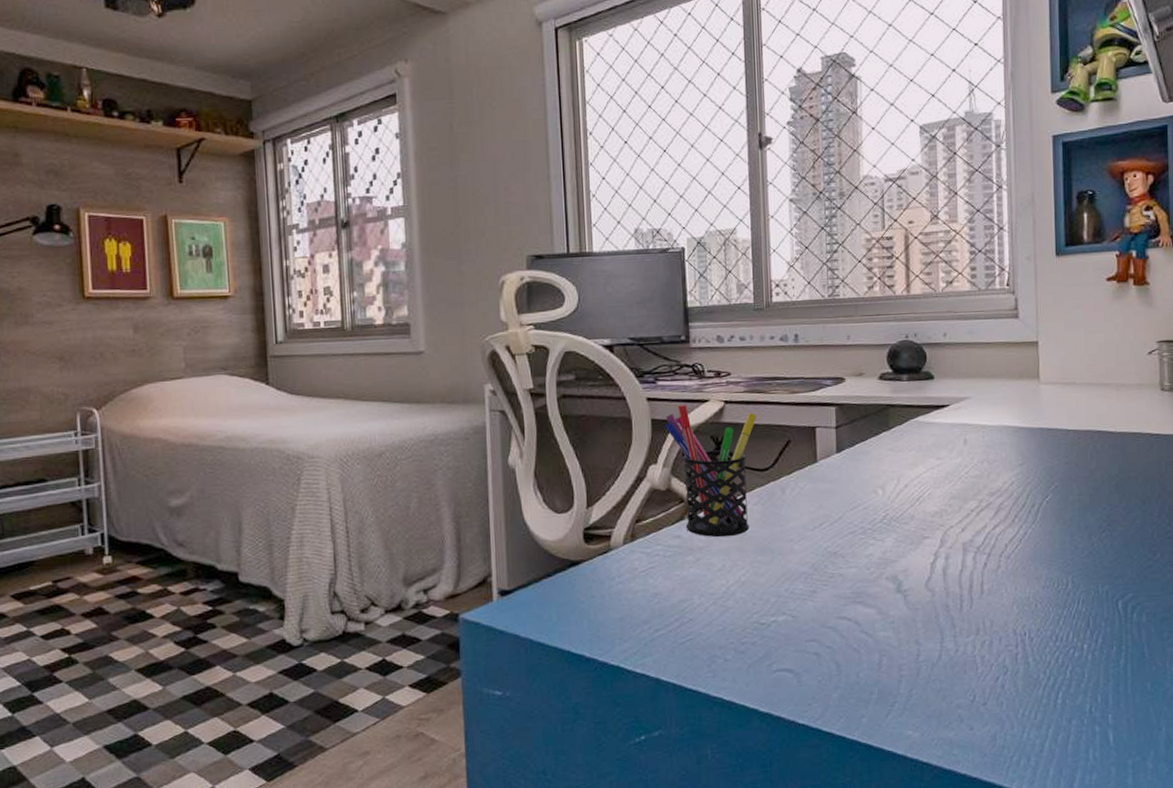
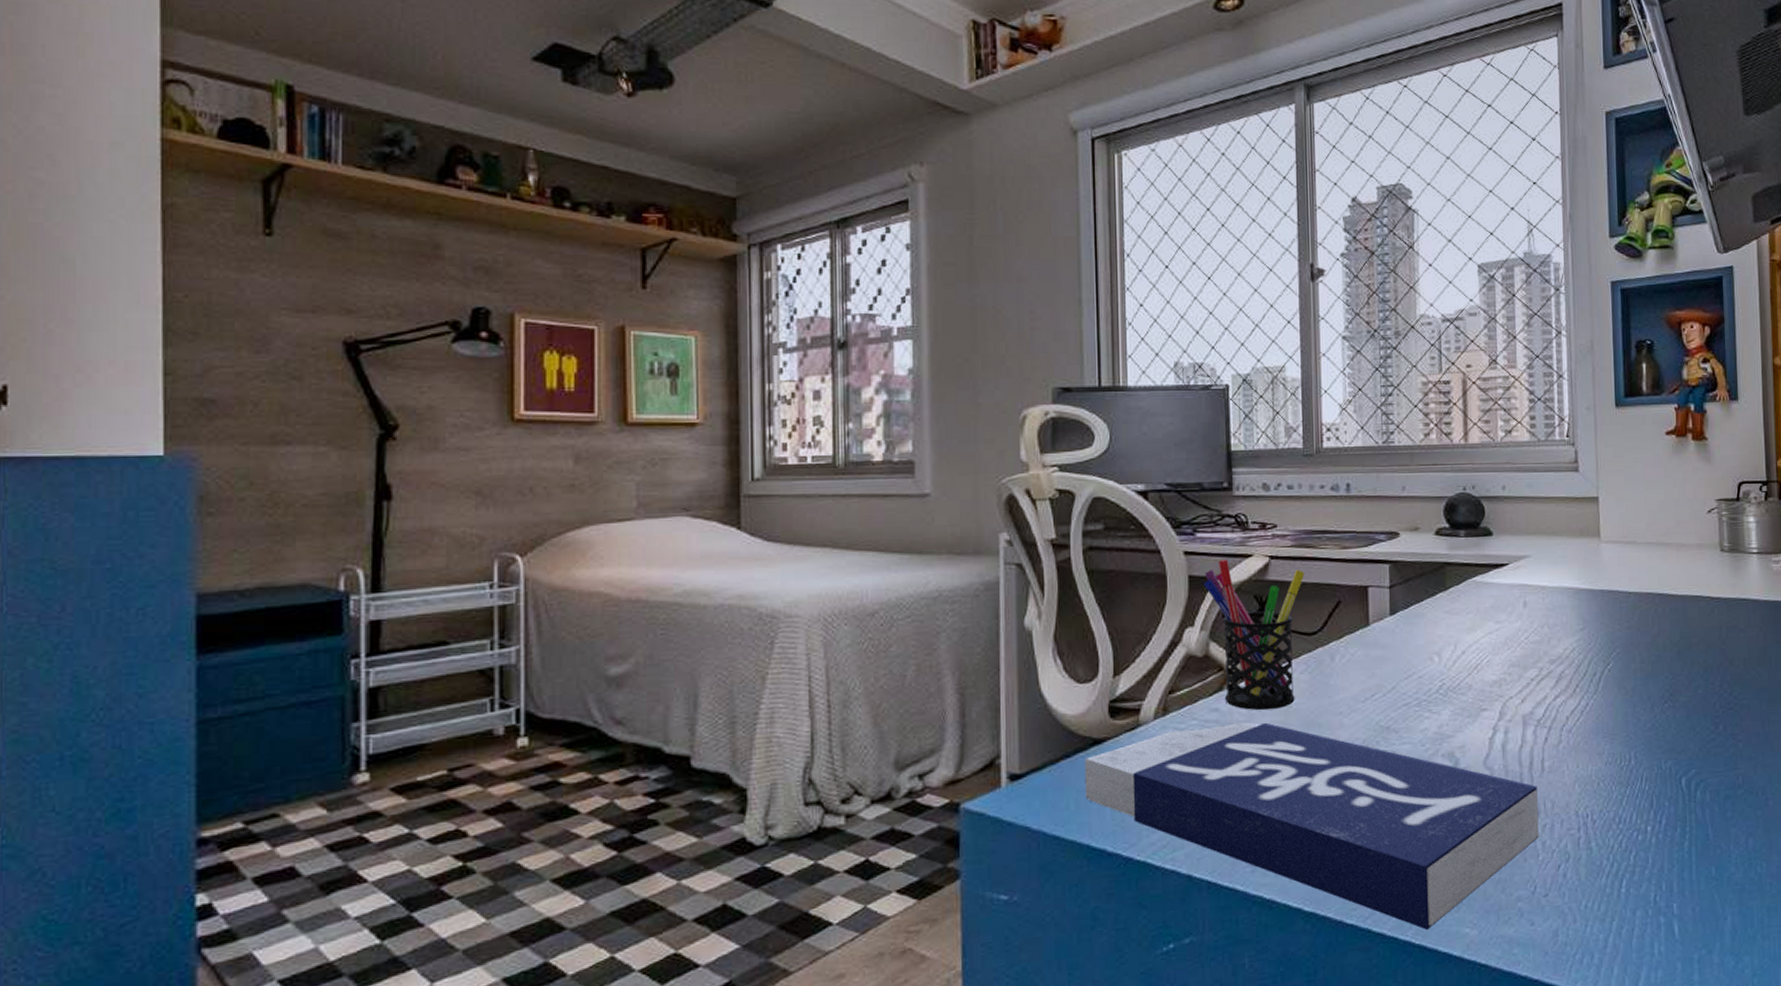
book: none [563,548,978,731] -> present [1084,722,1539,930]

